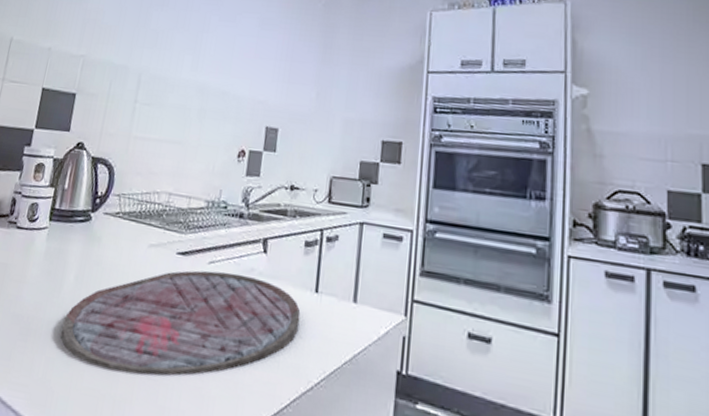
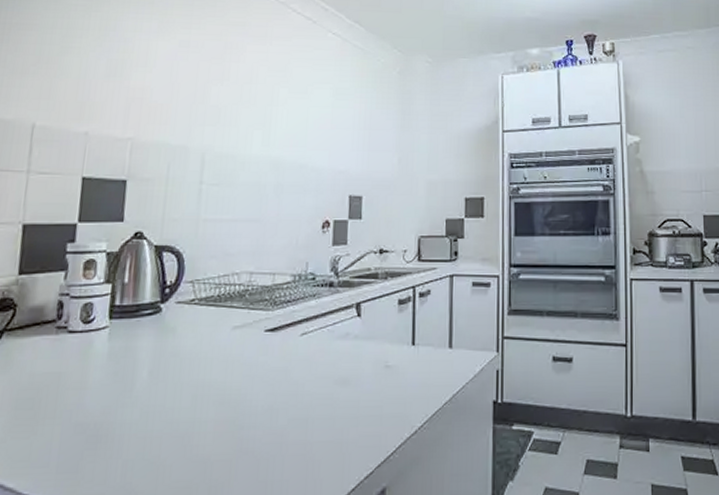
cutting board: present [61,270,301,376] -> none [138,340,399,457]

